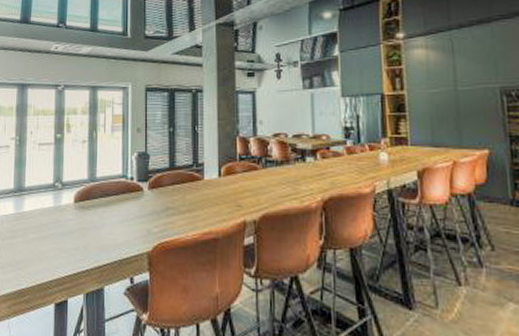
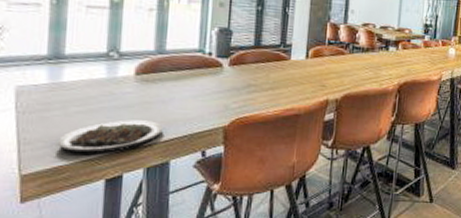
plate: none [20,245,98,279] -> present [57,120,163,154]

